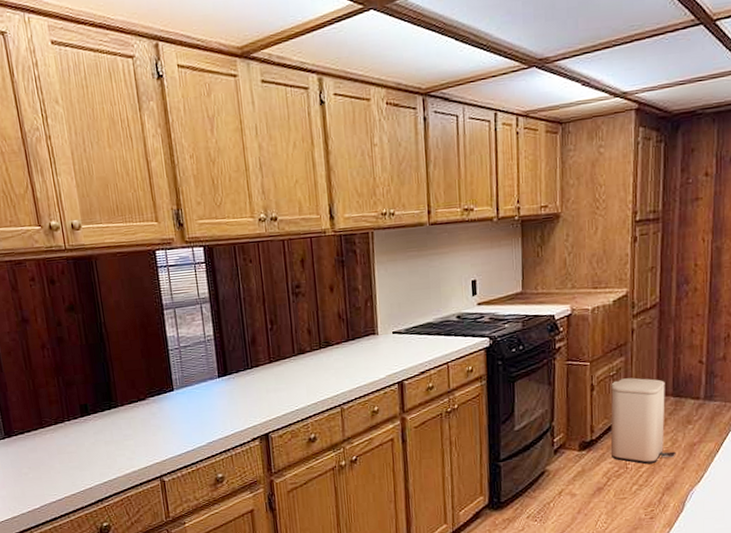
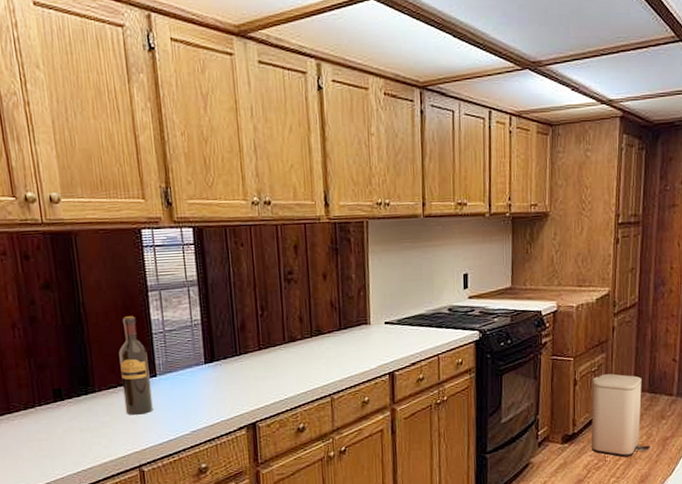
wine bottle: none [138,334,172,428] -> present [118,316,153,415]

